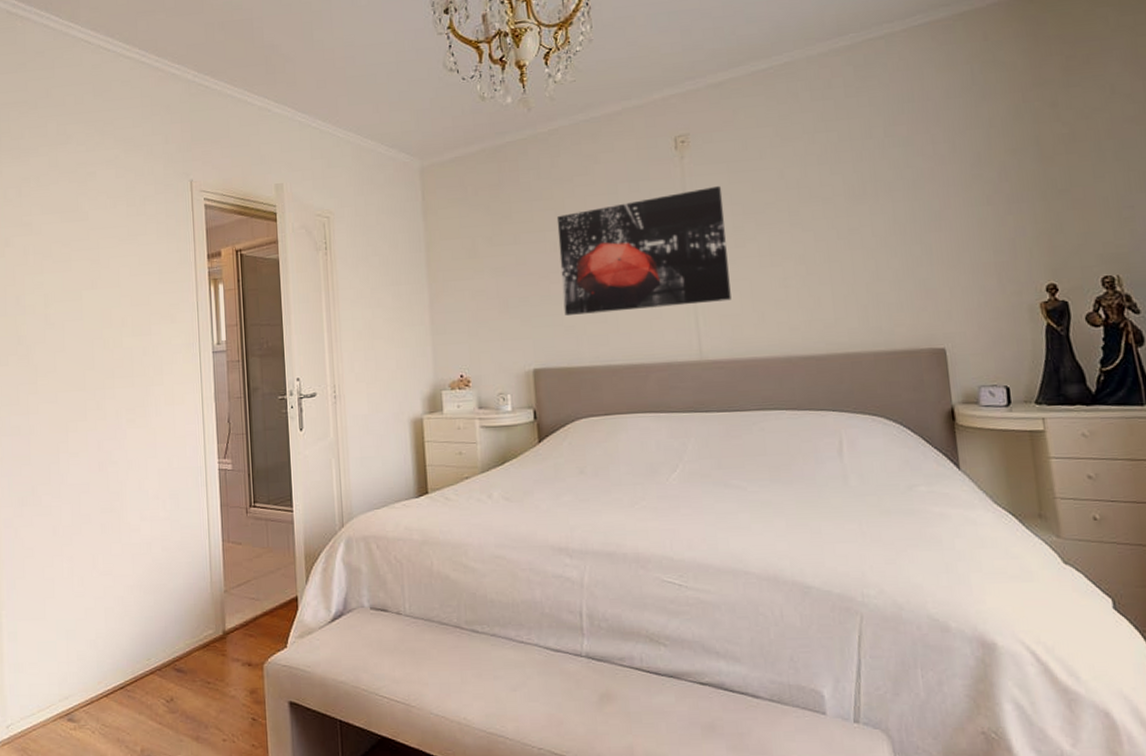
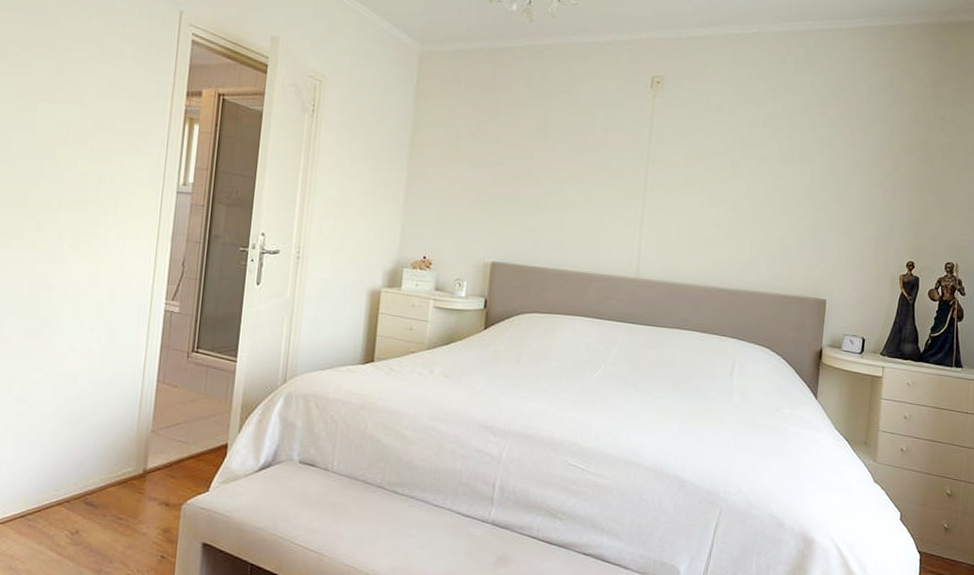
wall art: present [556,185,732,315] -> none [528,125,682,230]

